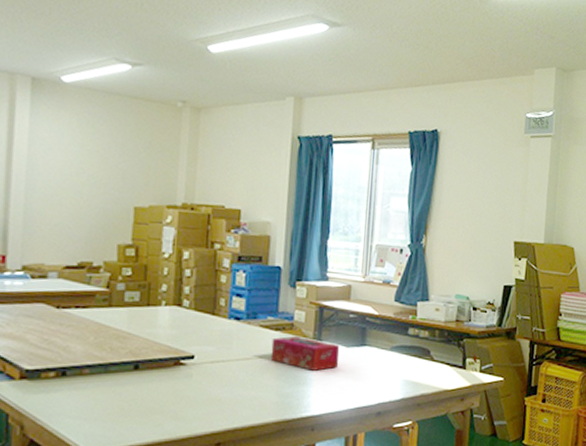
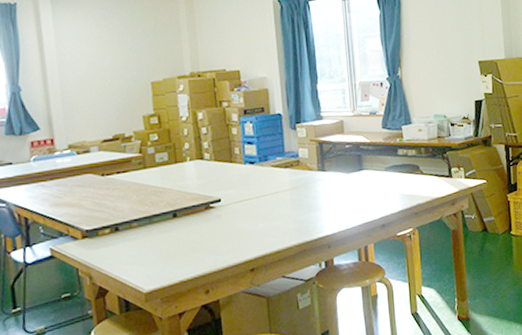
tissue box: present [270,336,339,371] -> none [283,170,343,198]

